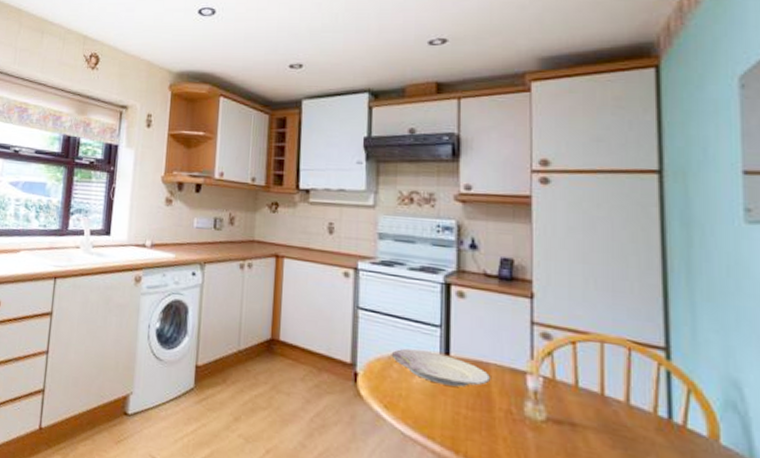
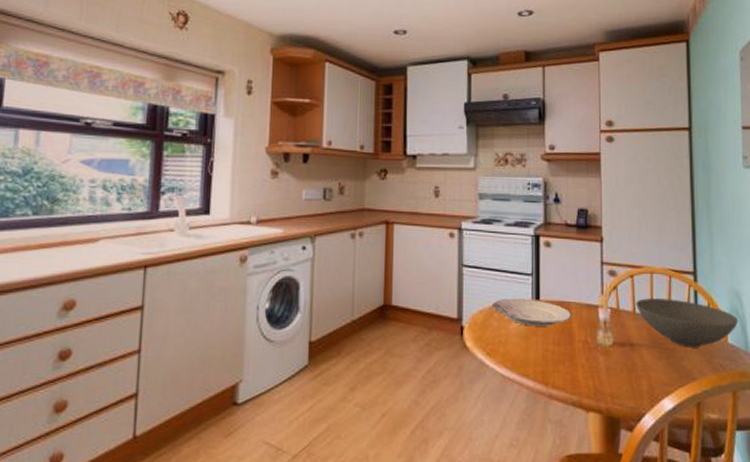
bowl: none [579,371,738,444] -> present [636,298,739,348]

